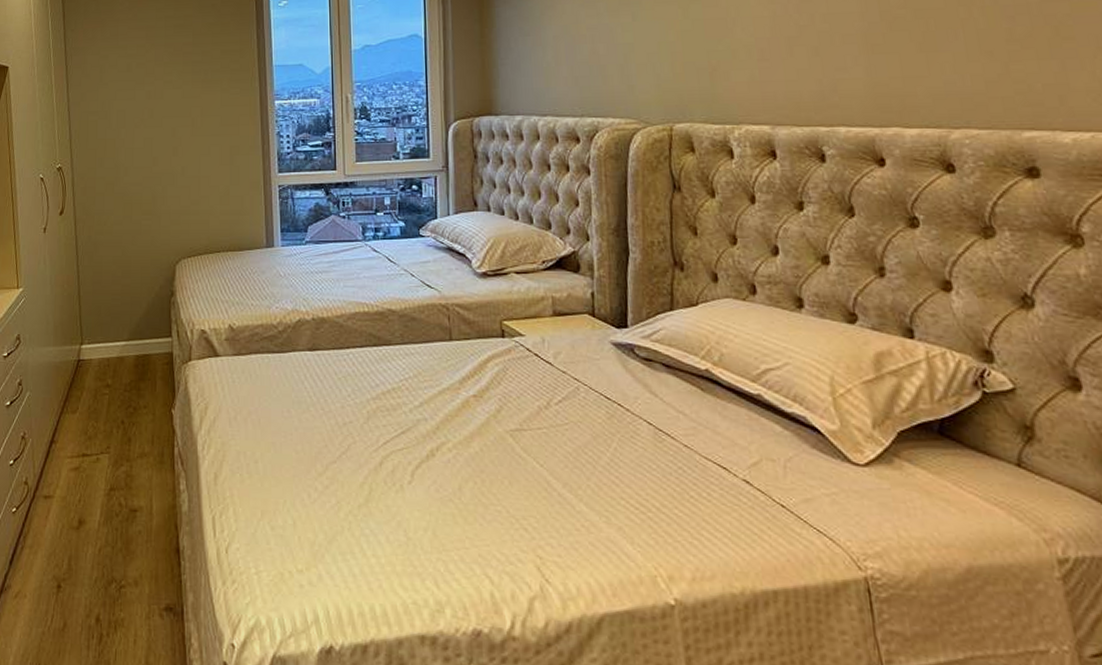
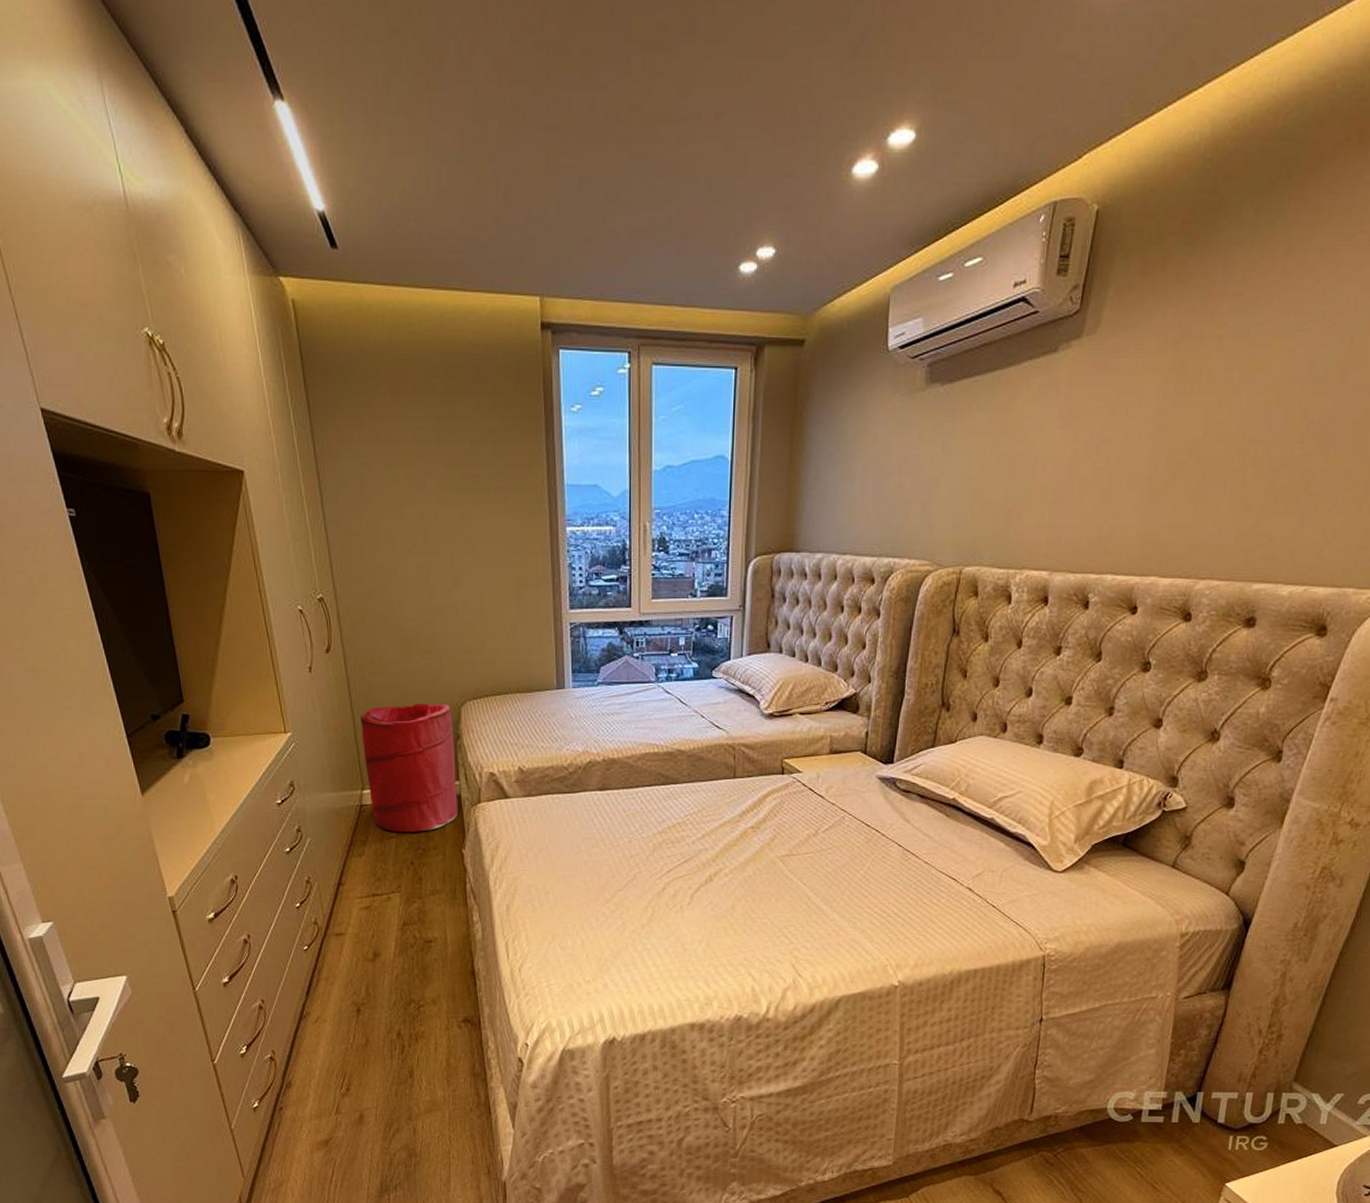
laundry hamper: none [84,261,170,390] -> present [360,703,458,833]

